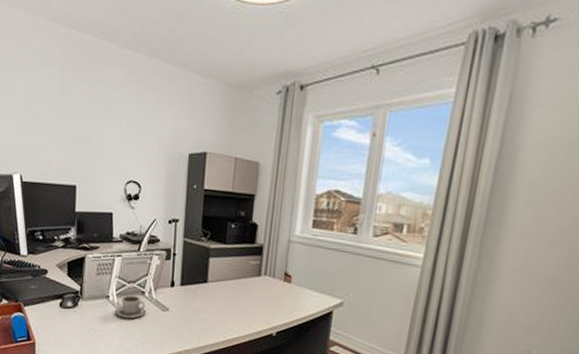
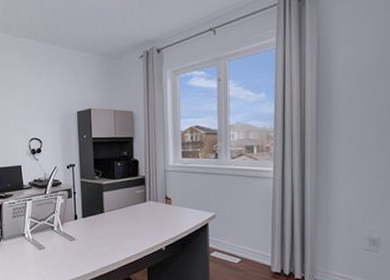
cup: present [114,295,146,319] -> none [30,231,56,251]

